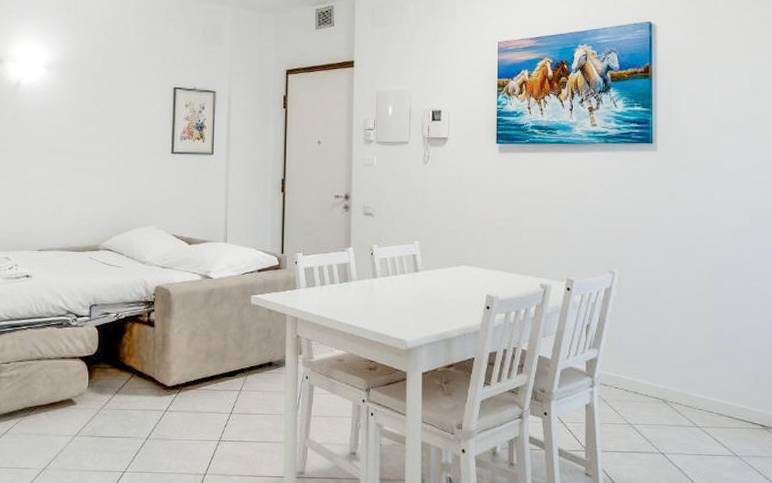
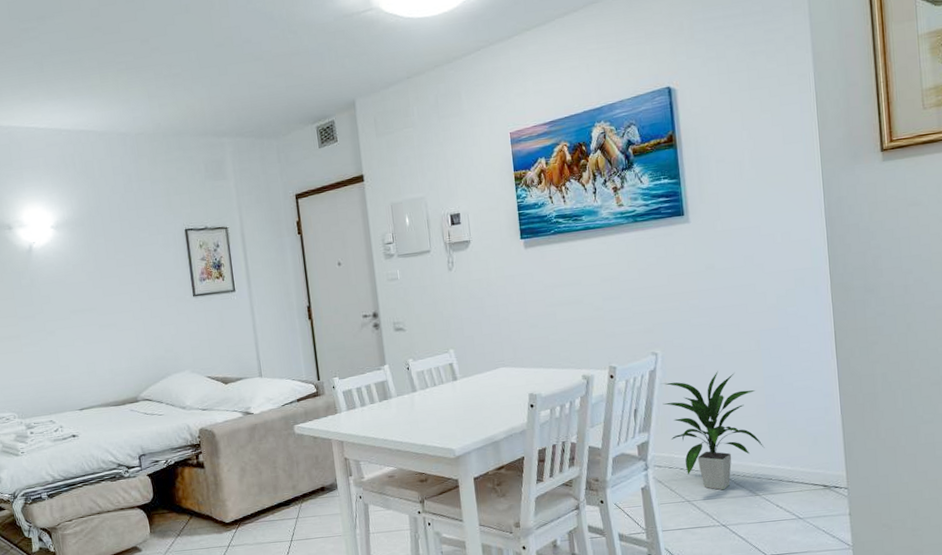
indoor plant: none [614,298,708,417] -> present [661,371,765,490]

